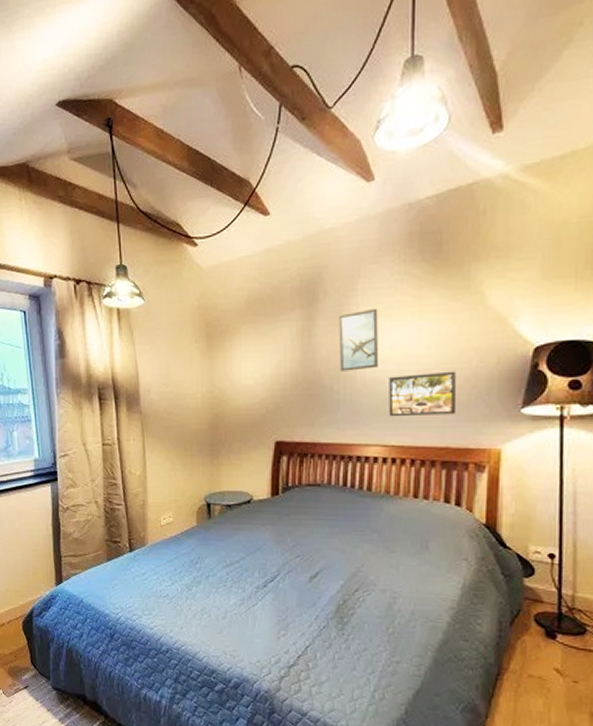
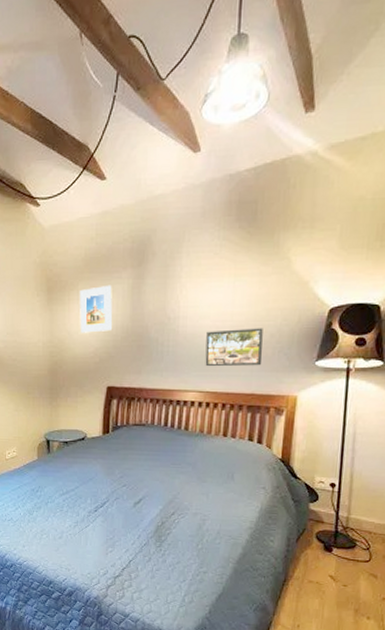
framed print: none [243,327,281,382] -> present [80,284,113,333]
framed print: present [339,308,378,371] -> none [164,270,200,326]

